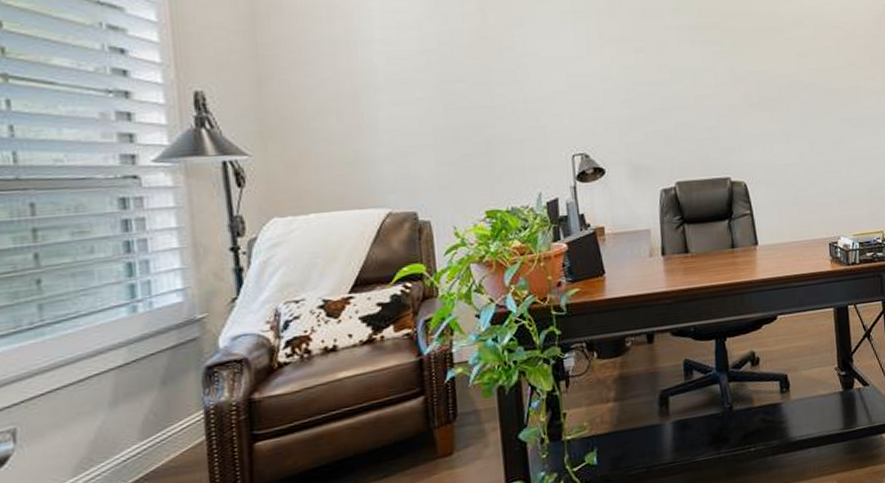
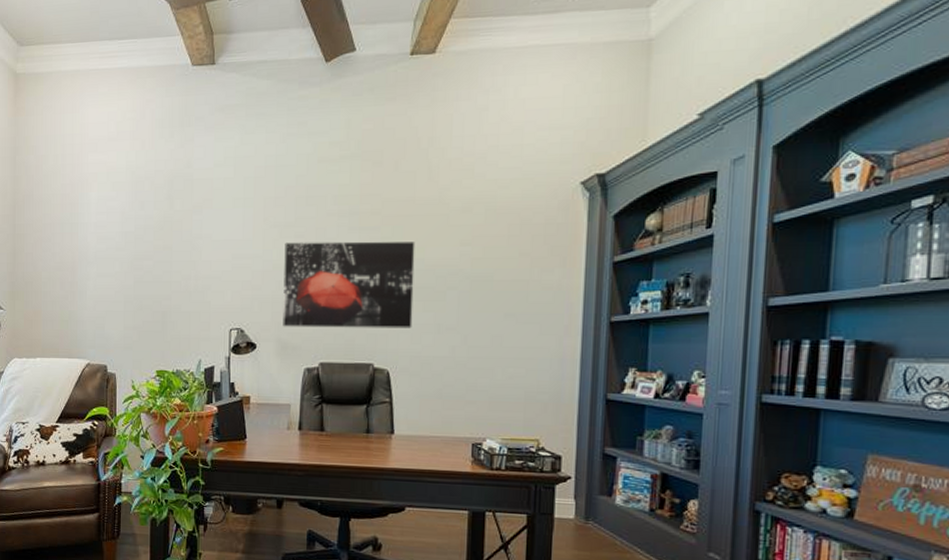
wall art: none [625,55,763,148] -> present [283,241,415,329]

